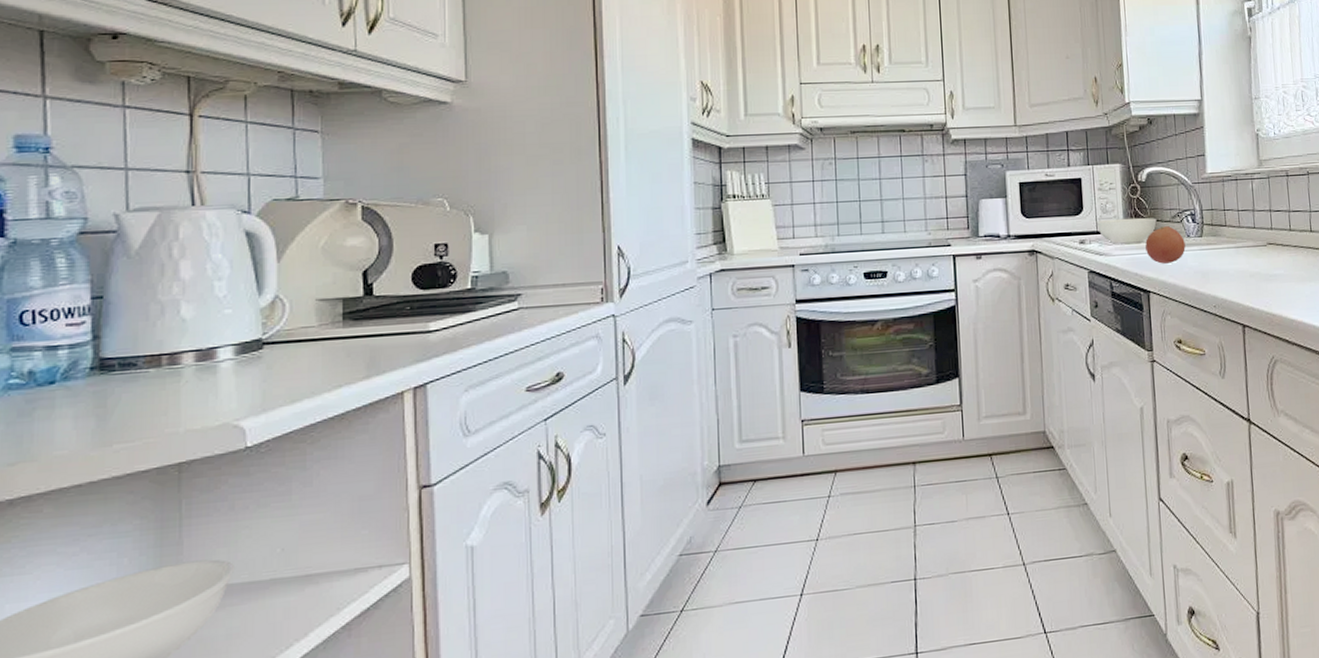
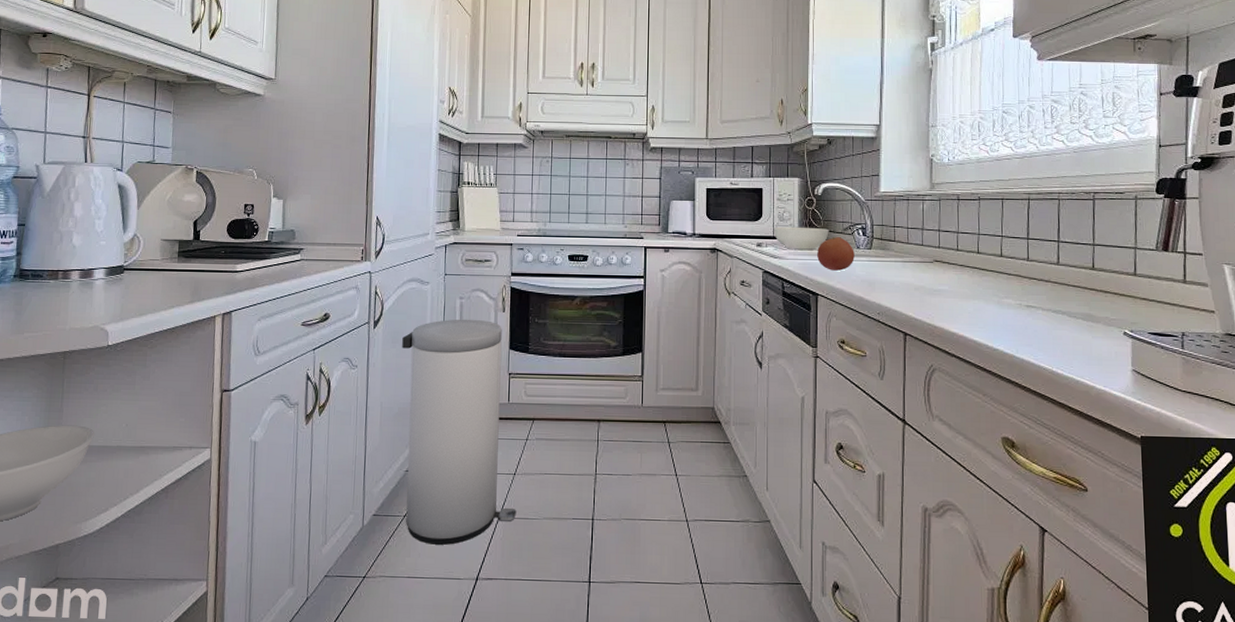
pedal bin: none [663,360,823,640] -> present [402,319,517,545]

